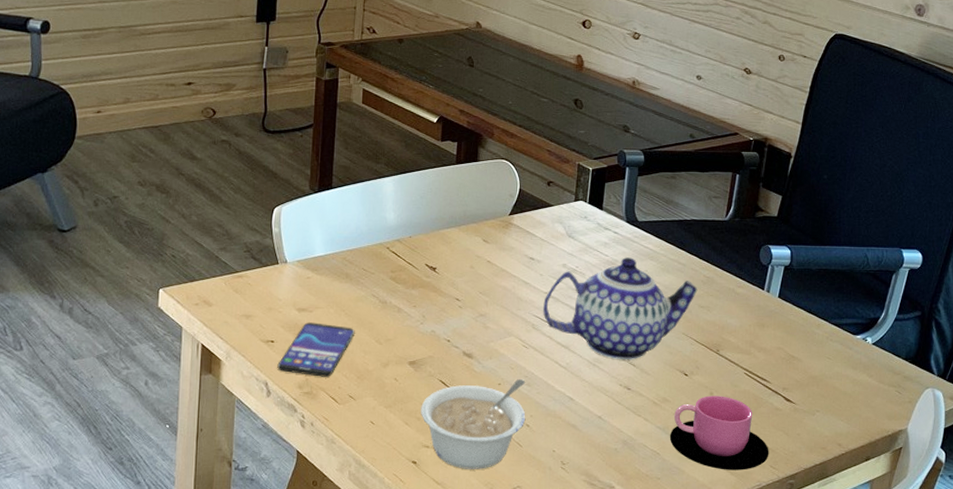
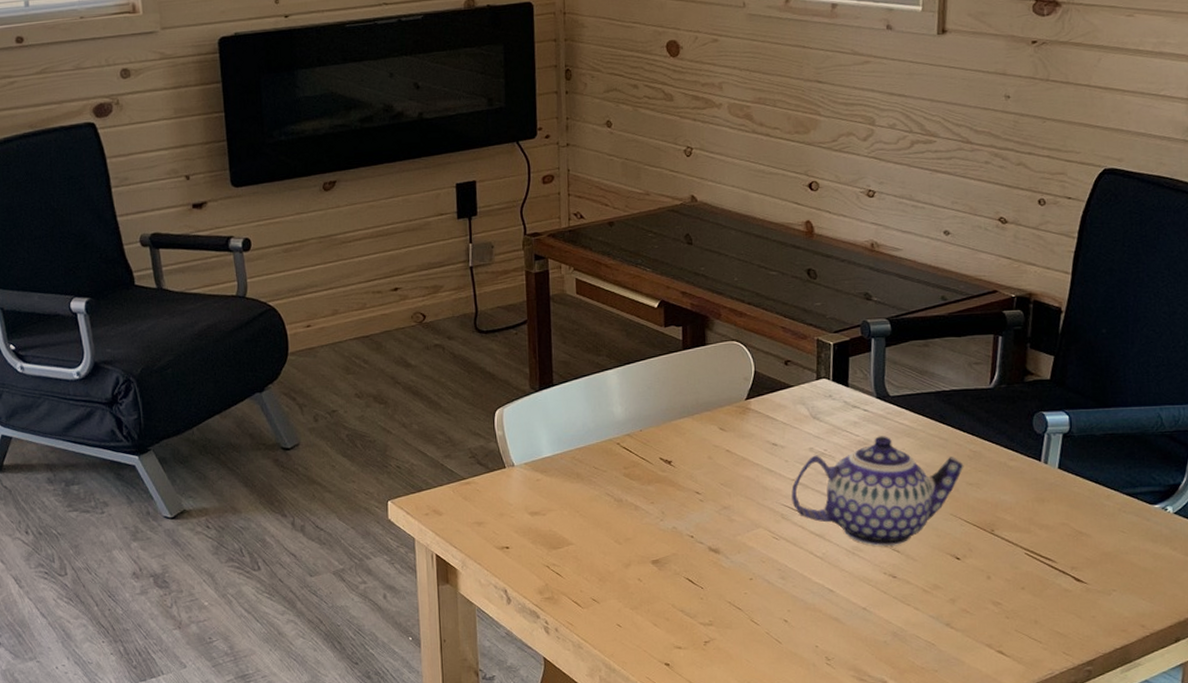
smartphone: present [277,322,355,377] -> none [515,526,592,581]
legume: present [421,379,526,469] -> none [669,573,783,669]
cup: present [669,395,769,470] -> none [944,579,1061,659]

